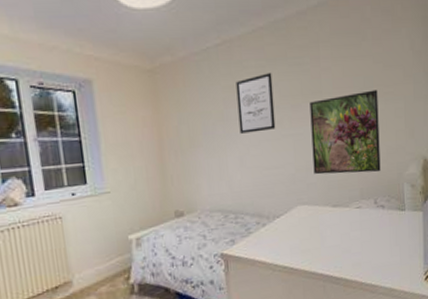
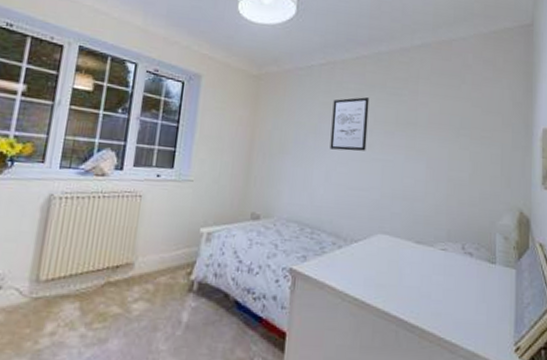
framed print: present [309,89,381,175] -> none [399,131,474,216]

